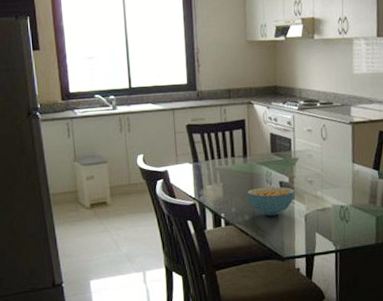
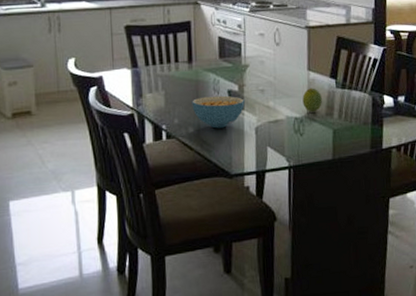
fruit: none [347,178,366,201] -> present [302,88,322,113]

